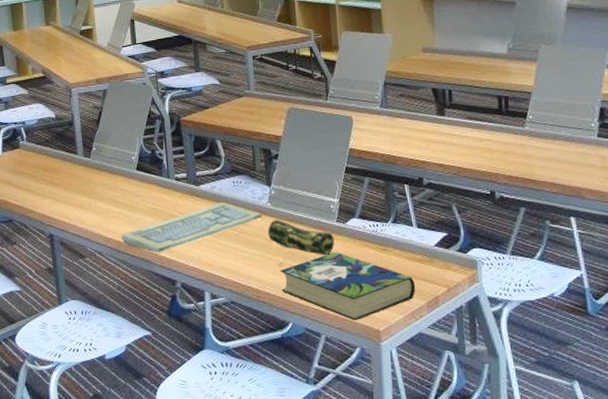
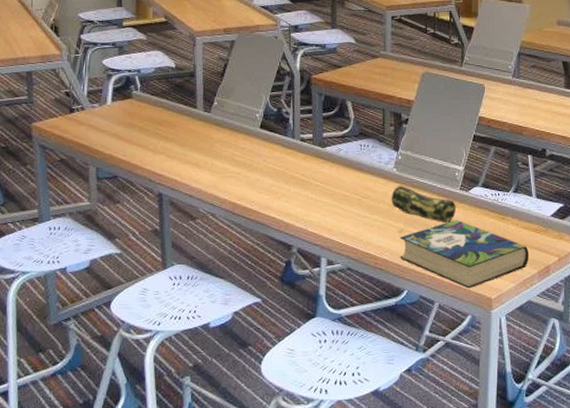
keyboard: present [121,201,262,253] -> none [237,165,387,216]

